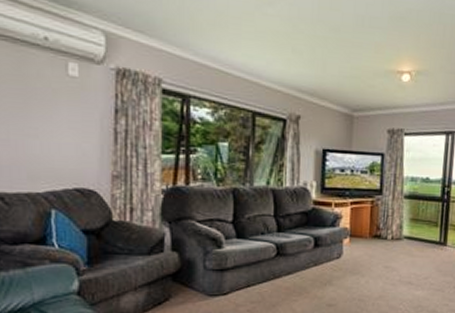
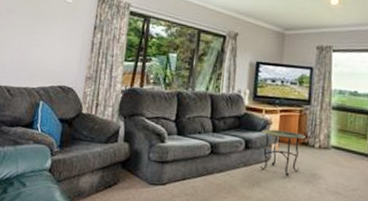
side table: none [331,223,377,272] -> present [260,129,305,177]

